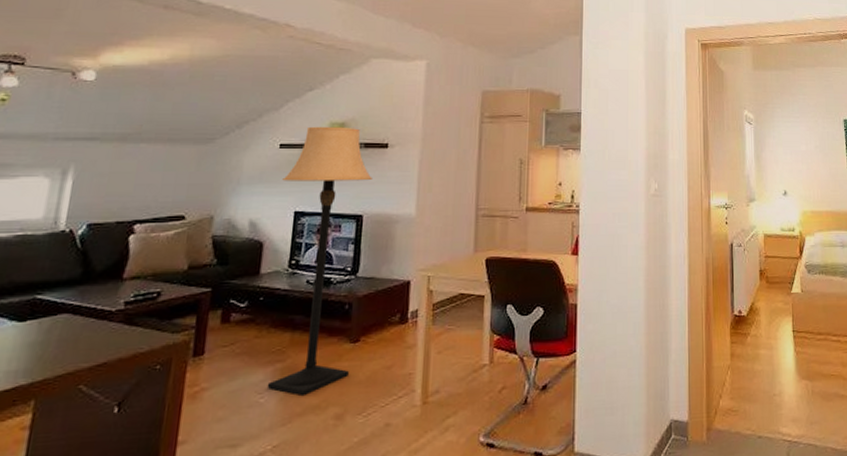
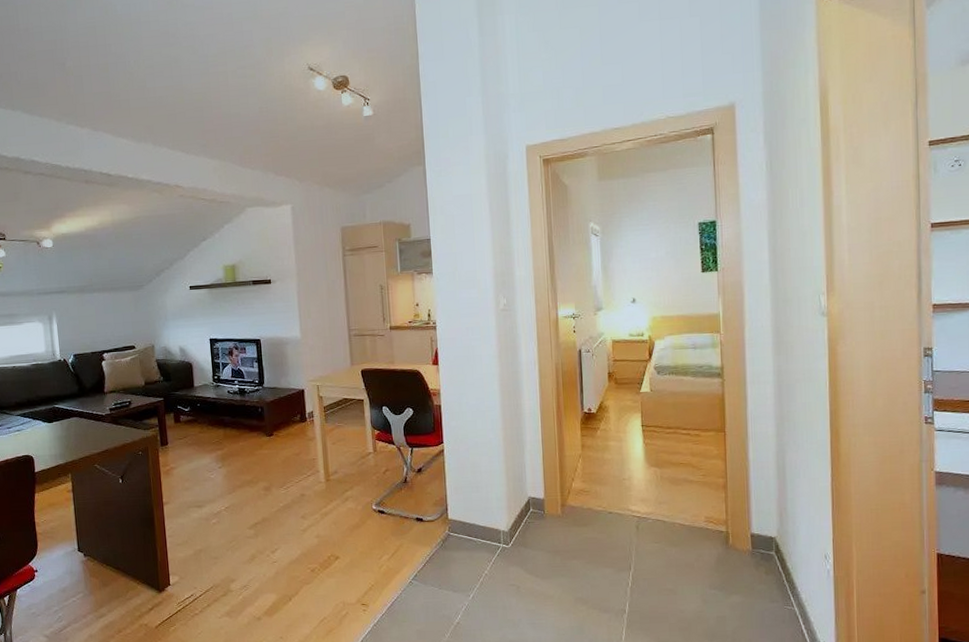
lamp: present [267,126,372,395] -> none [196,268,269,473]

